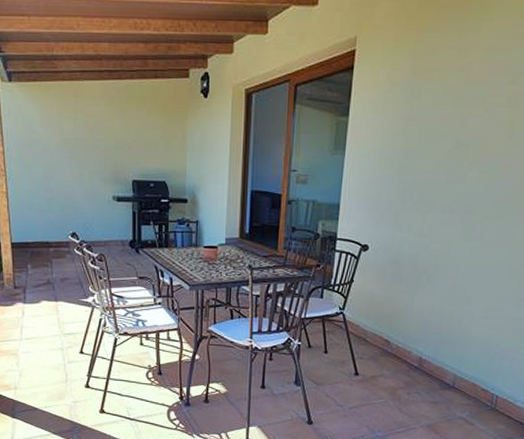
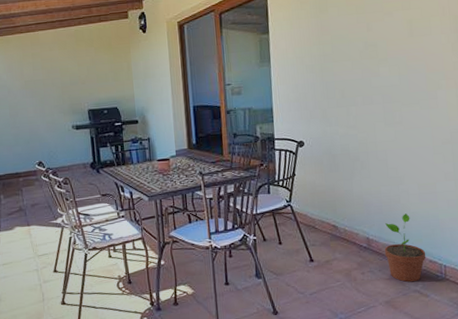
potted plant: none [435,337,480,409] -> present [384,213,426,283]

